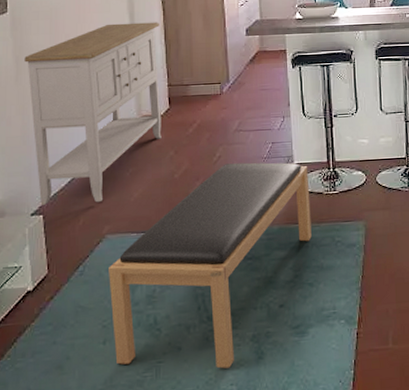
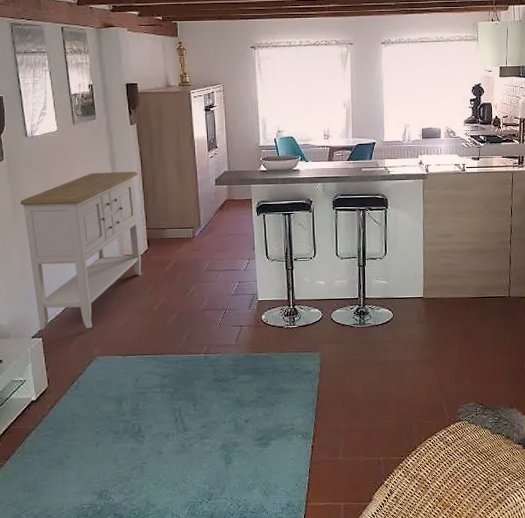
bench: present [109,162,312,369] -> none [99,298,273,470]

